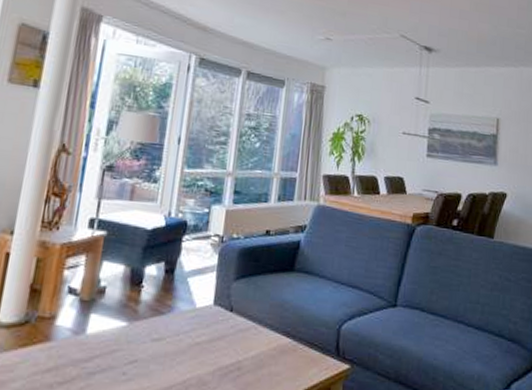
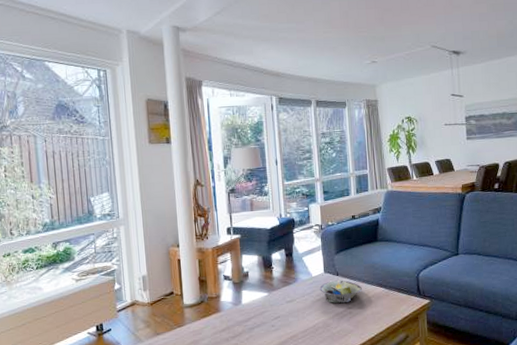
decorative bowl: none [202,317,262,354] -> present [320,279,362,303]

